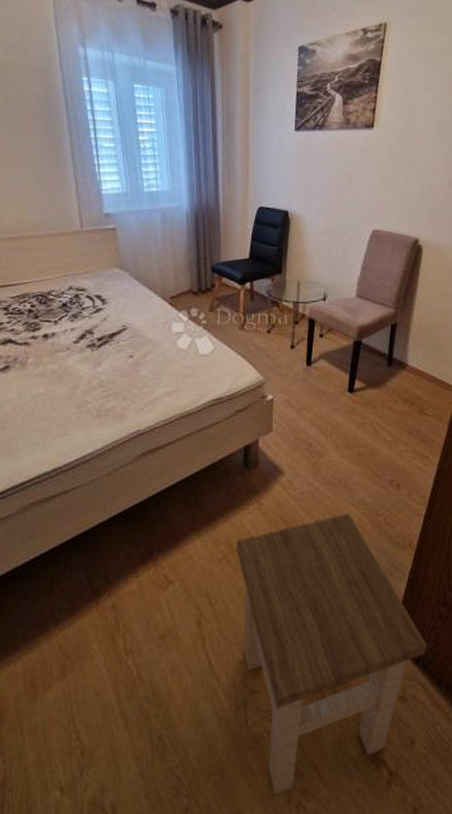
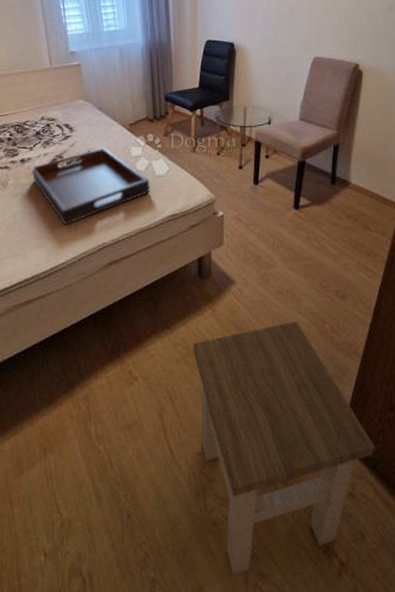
serving tray: none [56,323,193,411] -> present [32,148,150,226]

